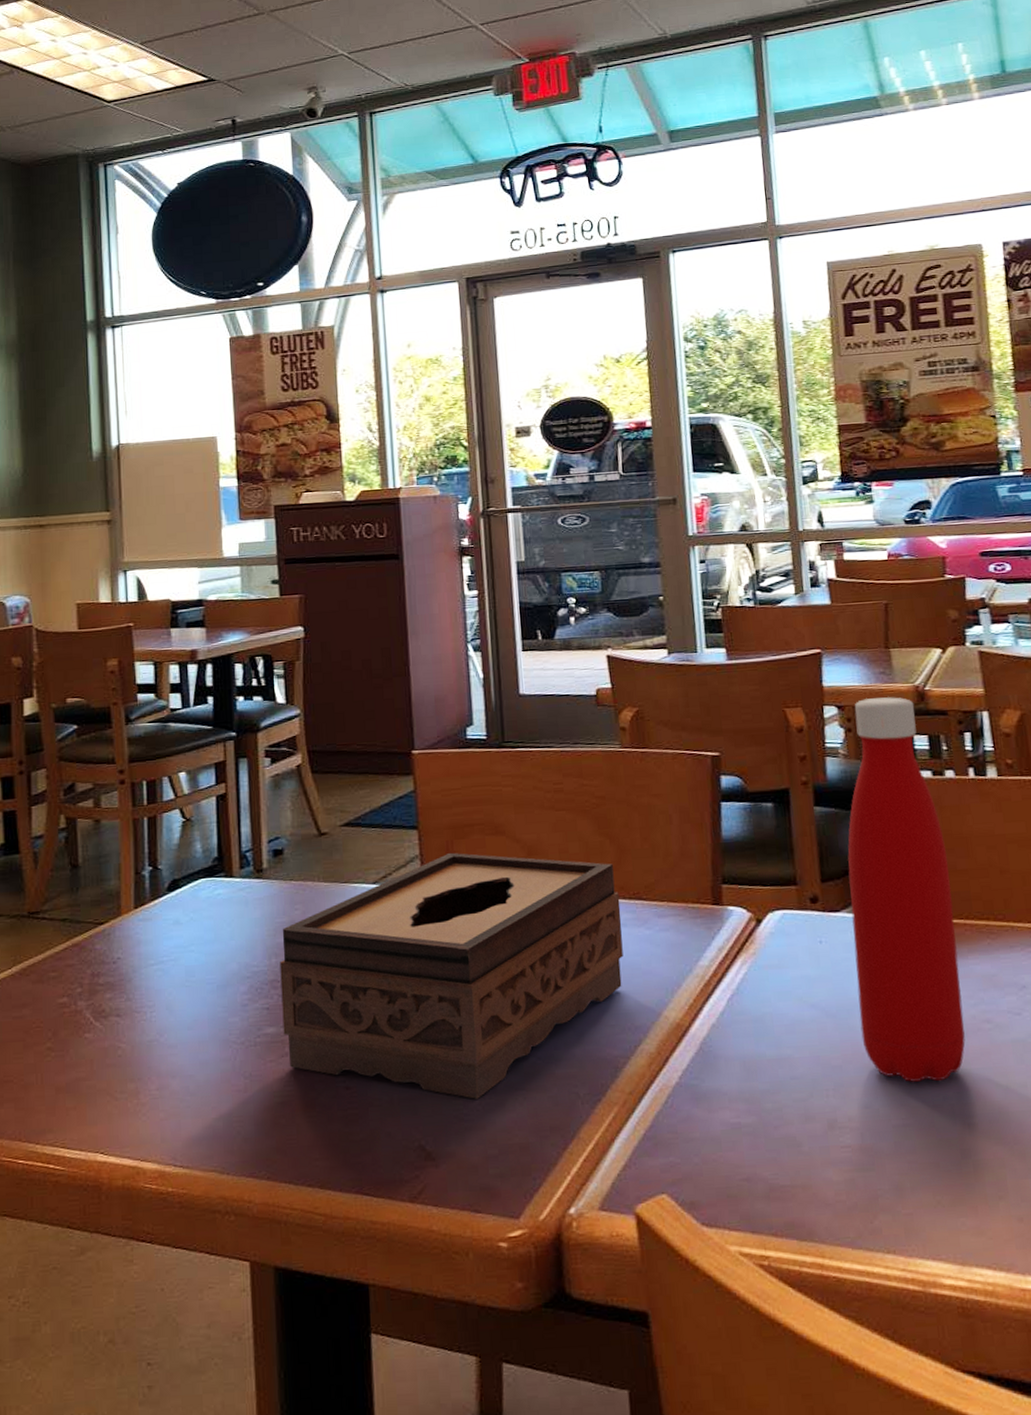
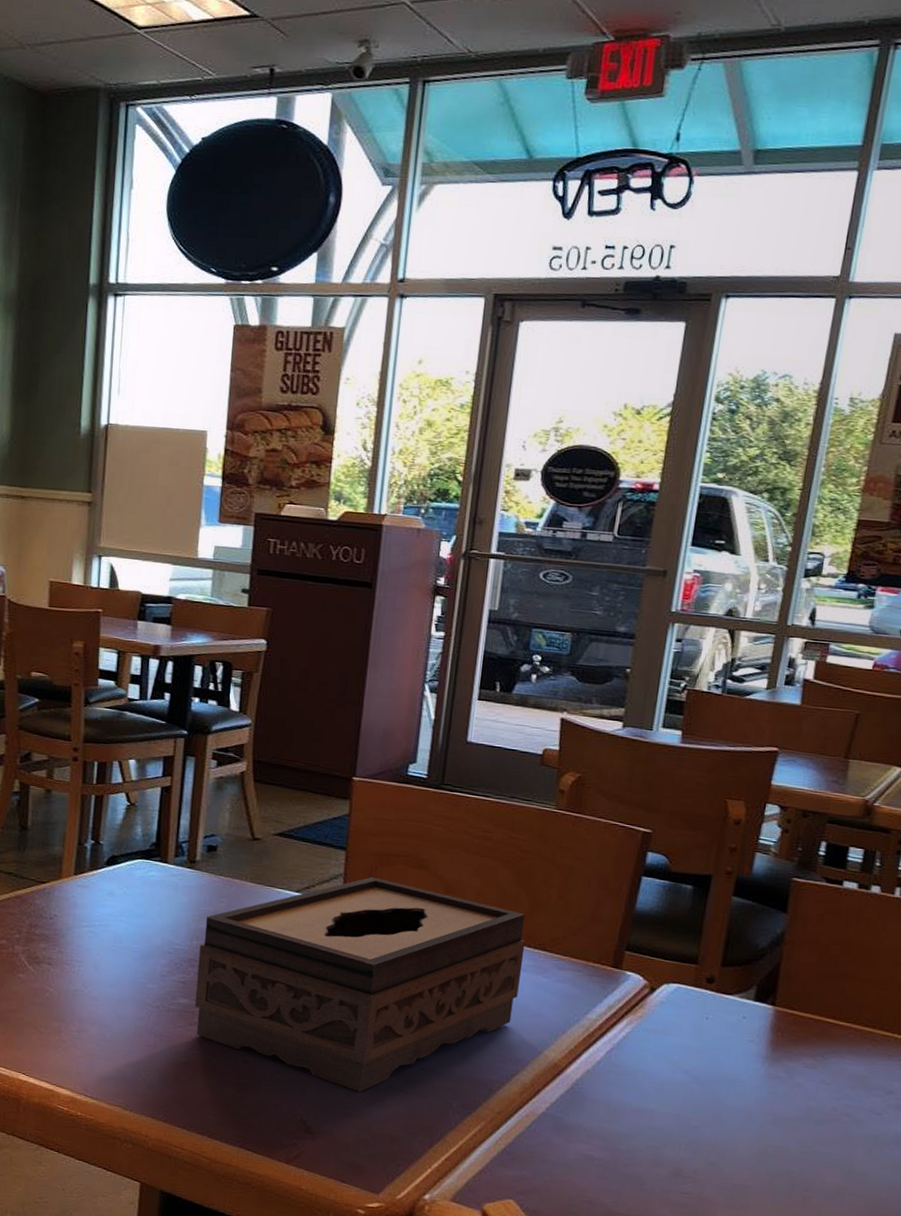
bottle: present [847,697,966,1082] -> none [724,804,859,1157]

